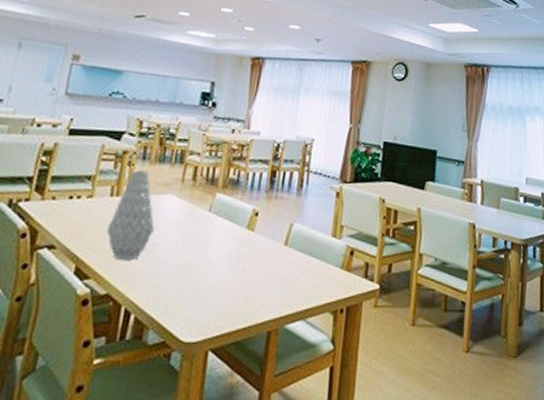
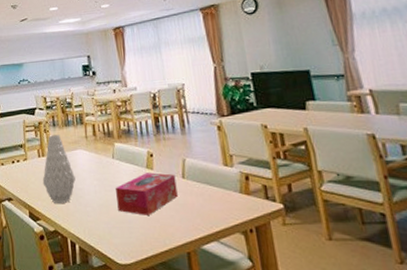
tissue box: none [199,234,278,285] -> present [114,172,178,215]

